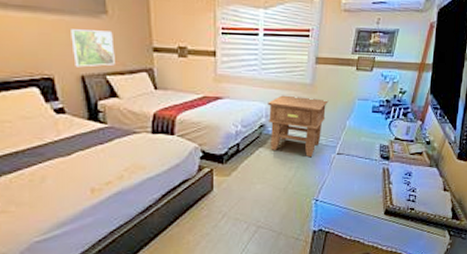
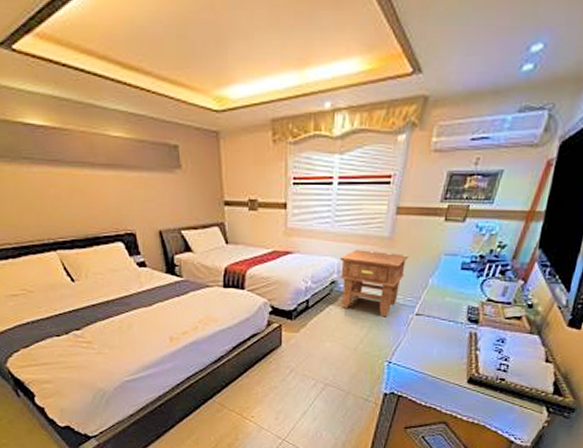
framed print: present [71,29,115,67] -> none [149,185,189,223]

